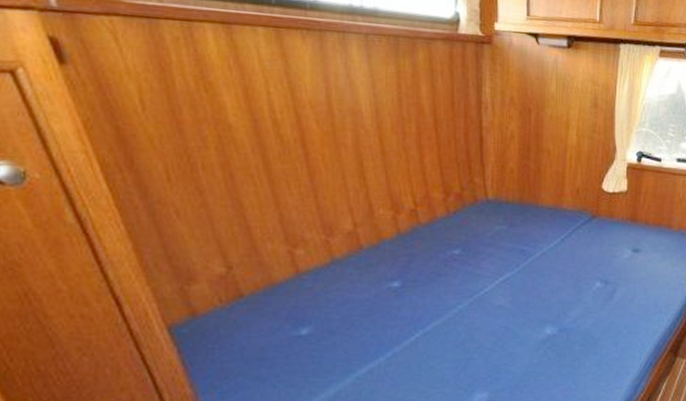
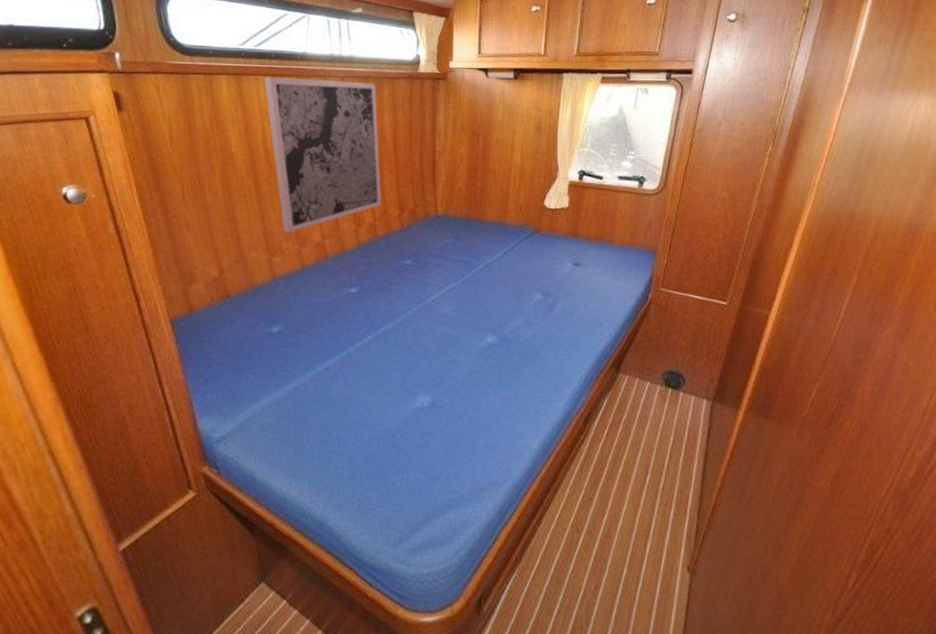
wall art: none [264,28,423,220] -> present [264,77,382,232]

